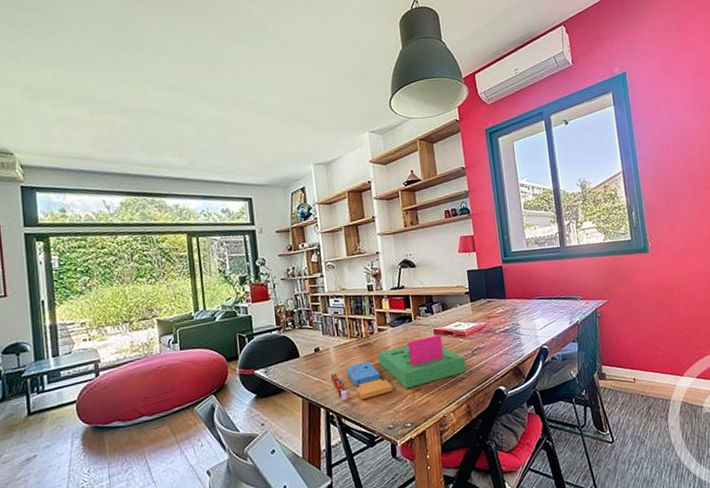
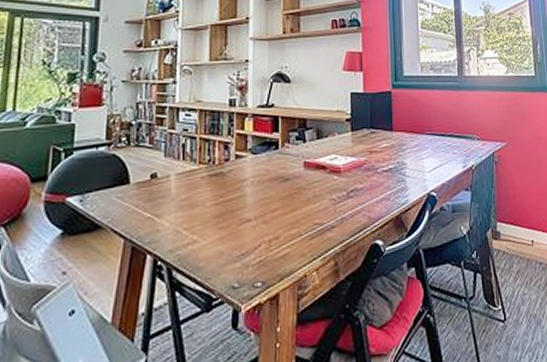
board game: present [331,335,467,401] -> none [167,169,339,248]

